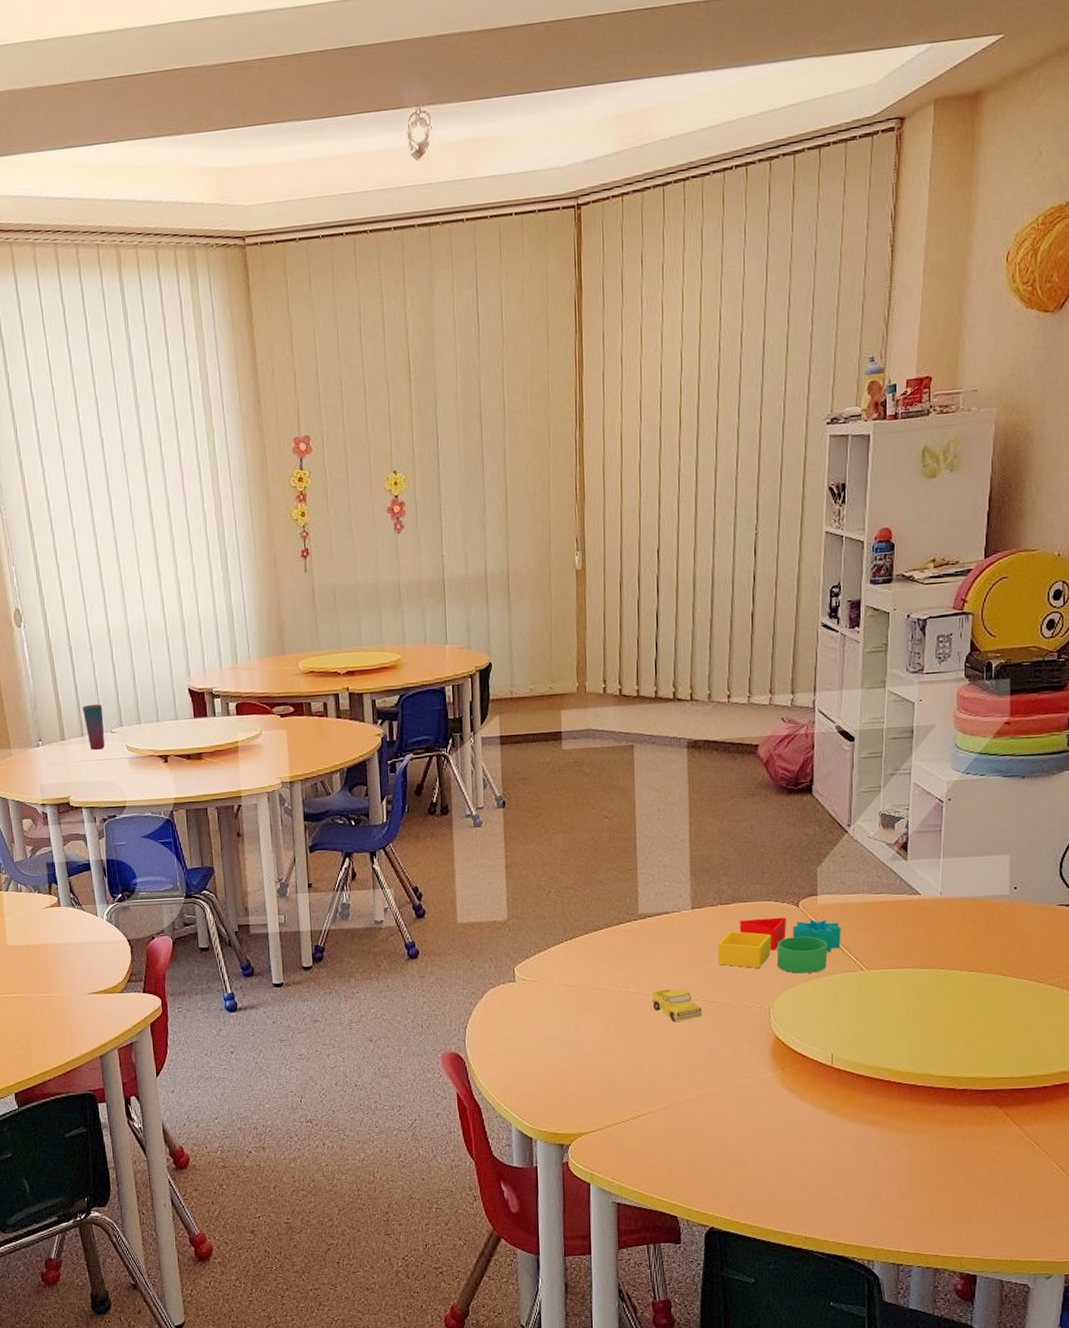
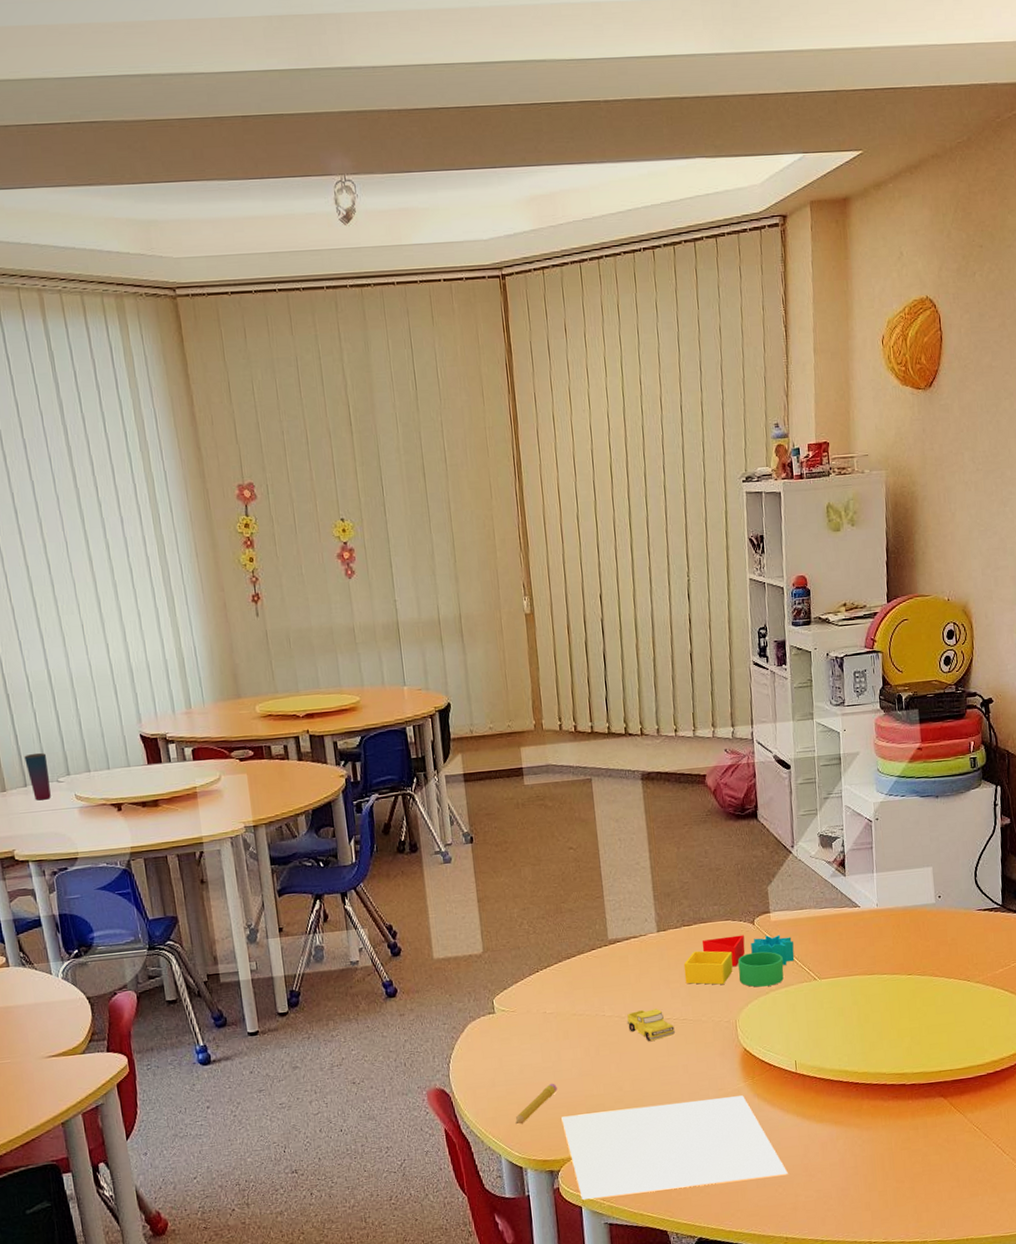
pencil: none [528,1056,574,1095] -> present [515,1083,557,1124]
paper sheet: none [576,1086,814,1177] -> present [561,1095,788,1200]

